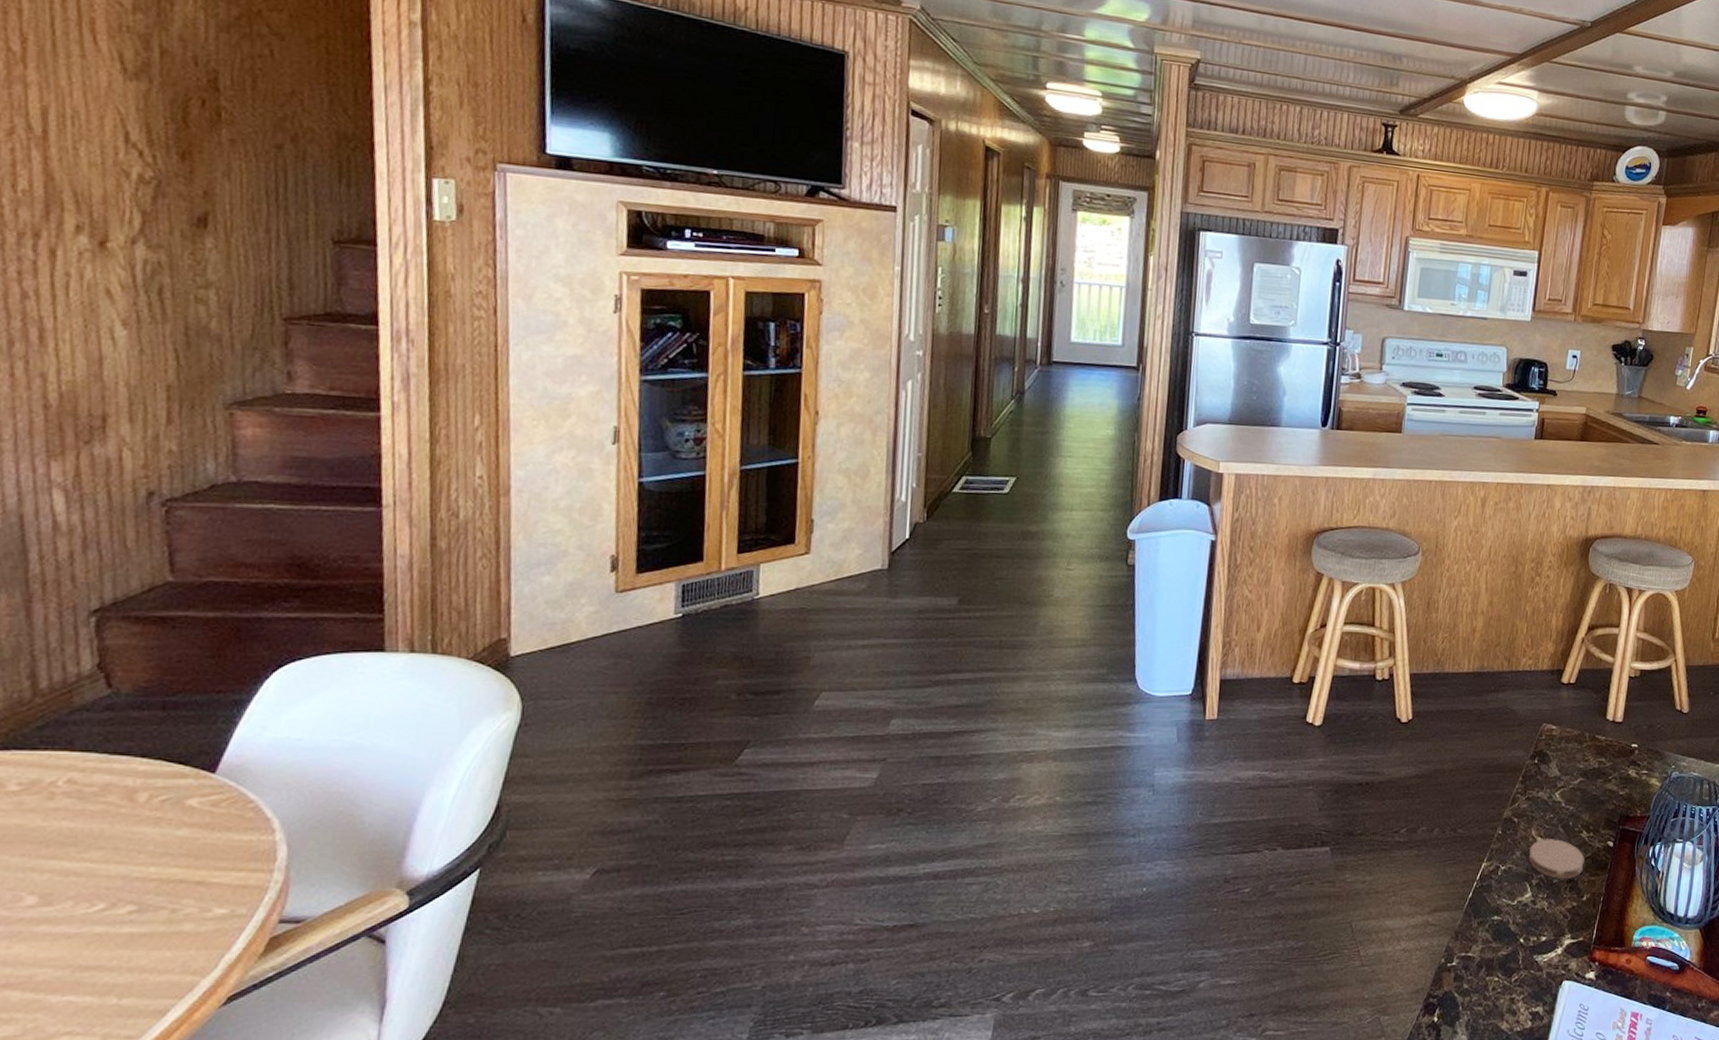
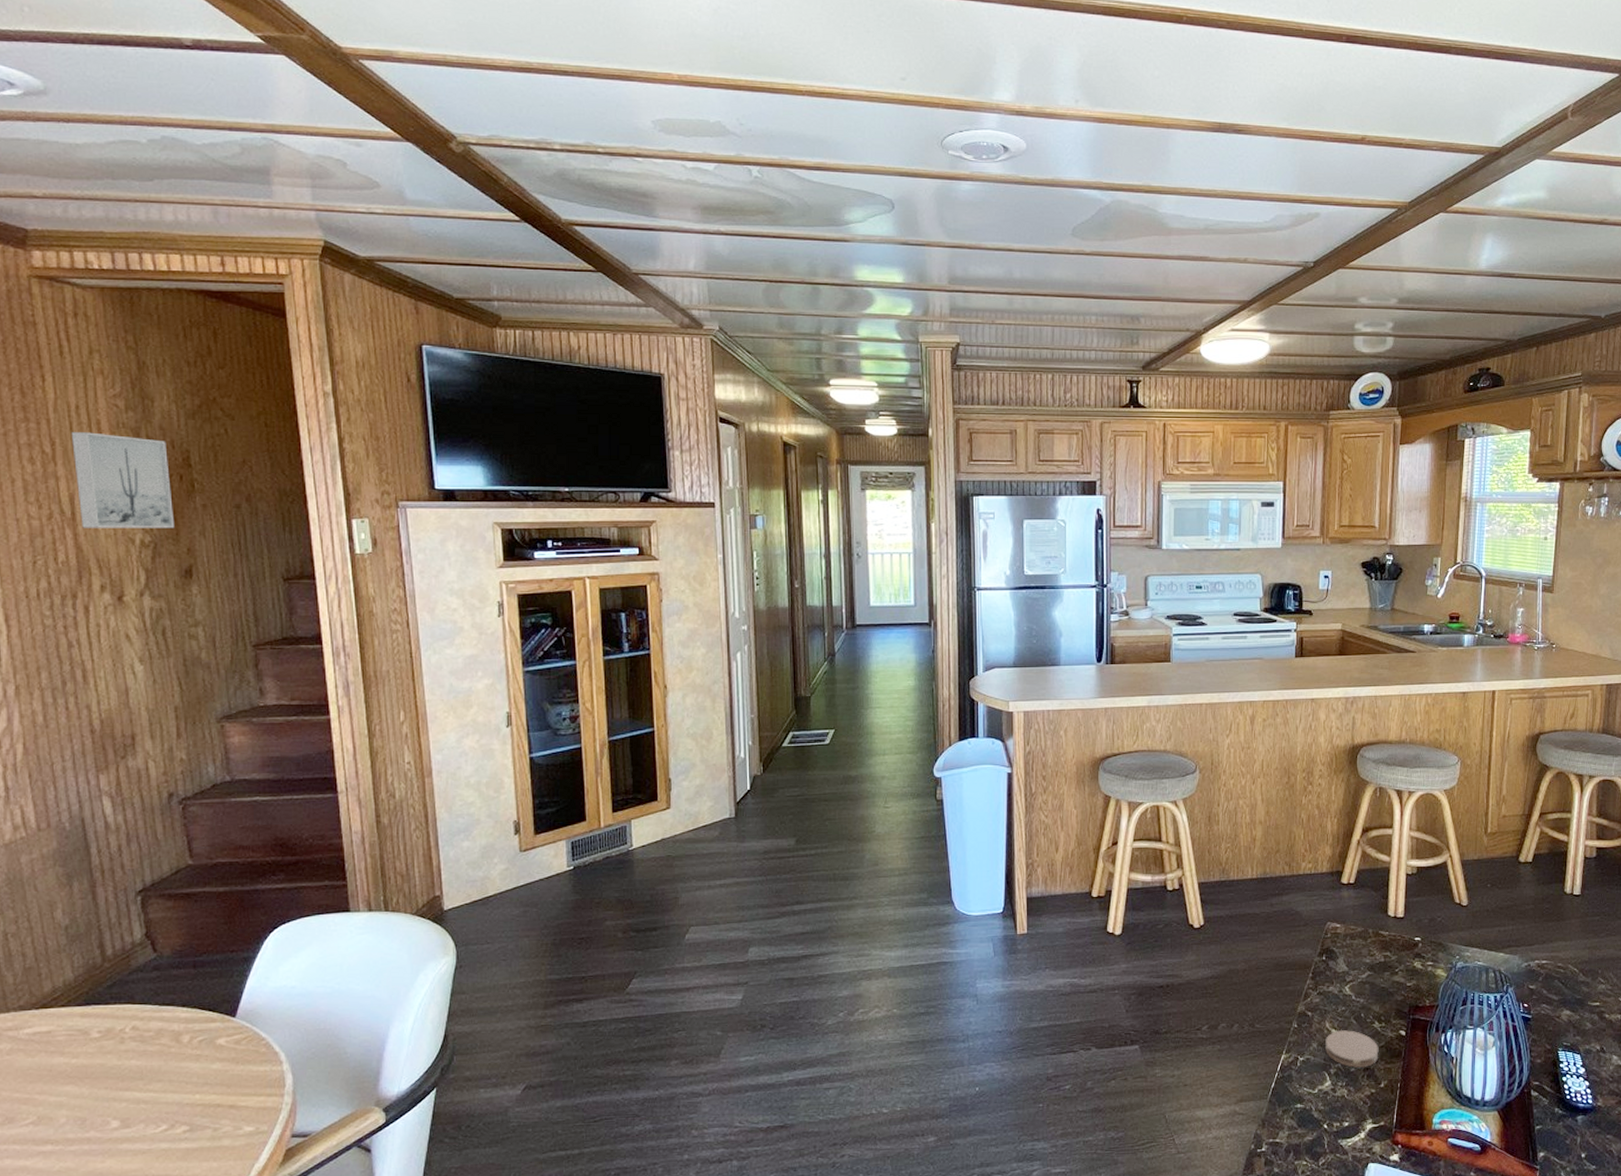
wall art: none [51,29,189,165] -> present [71,432,175,529]

